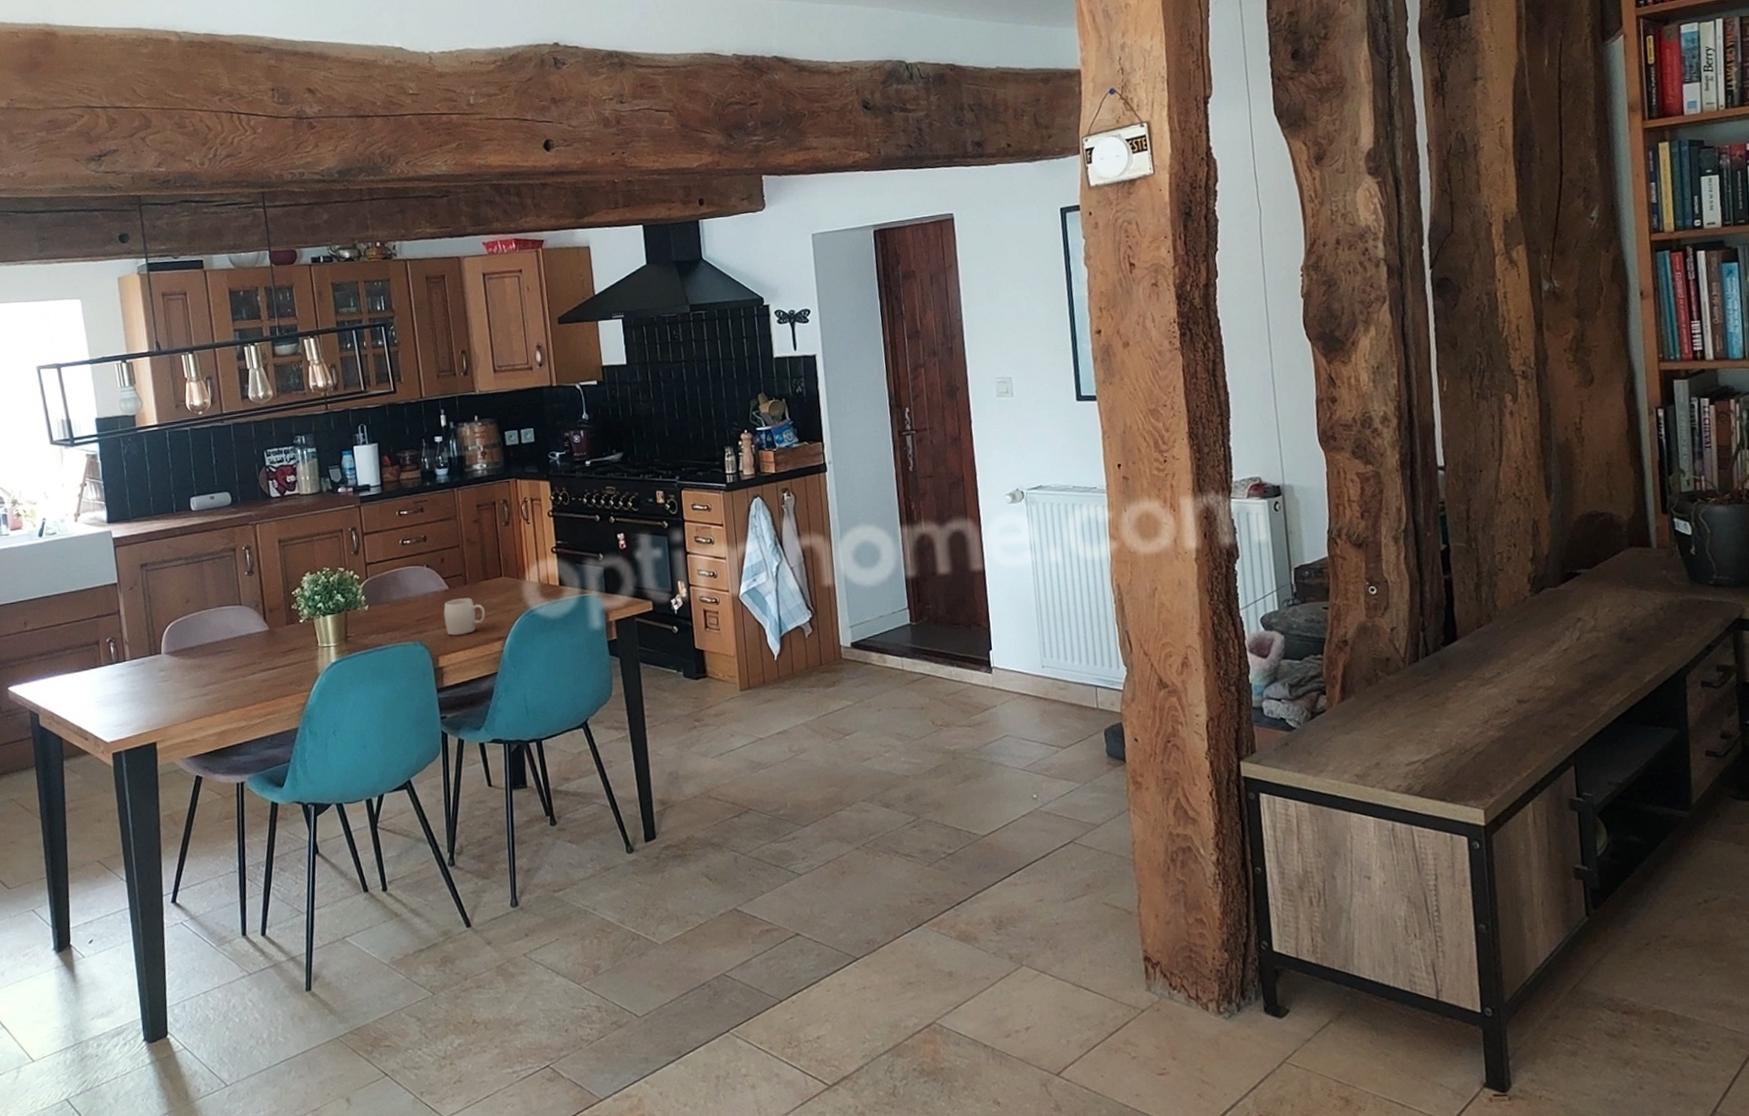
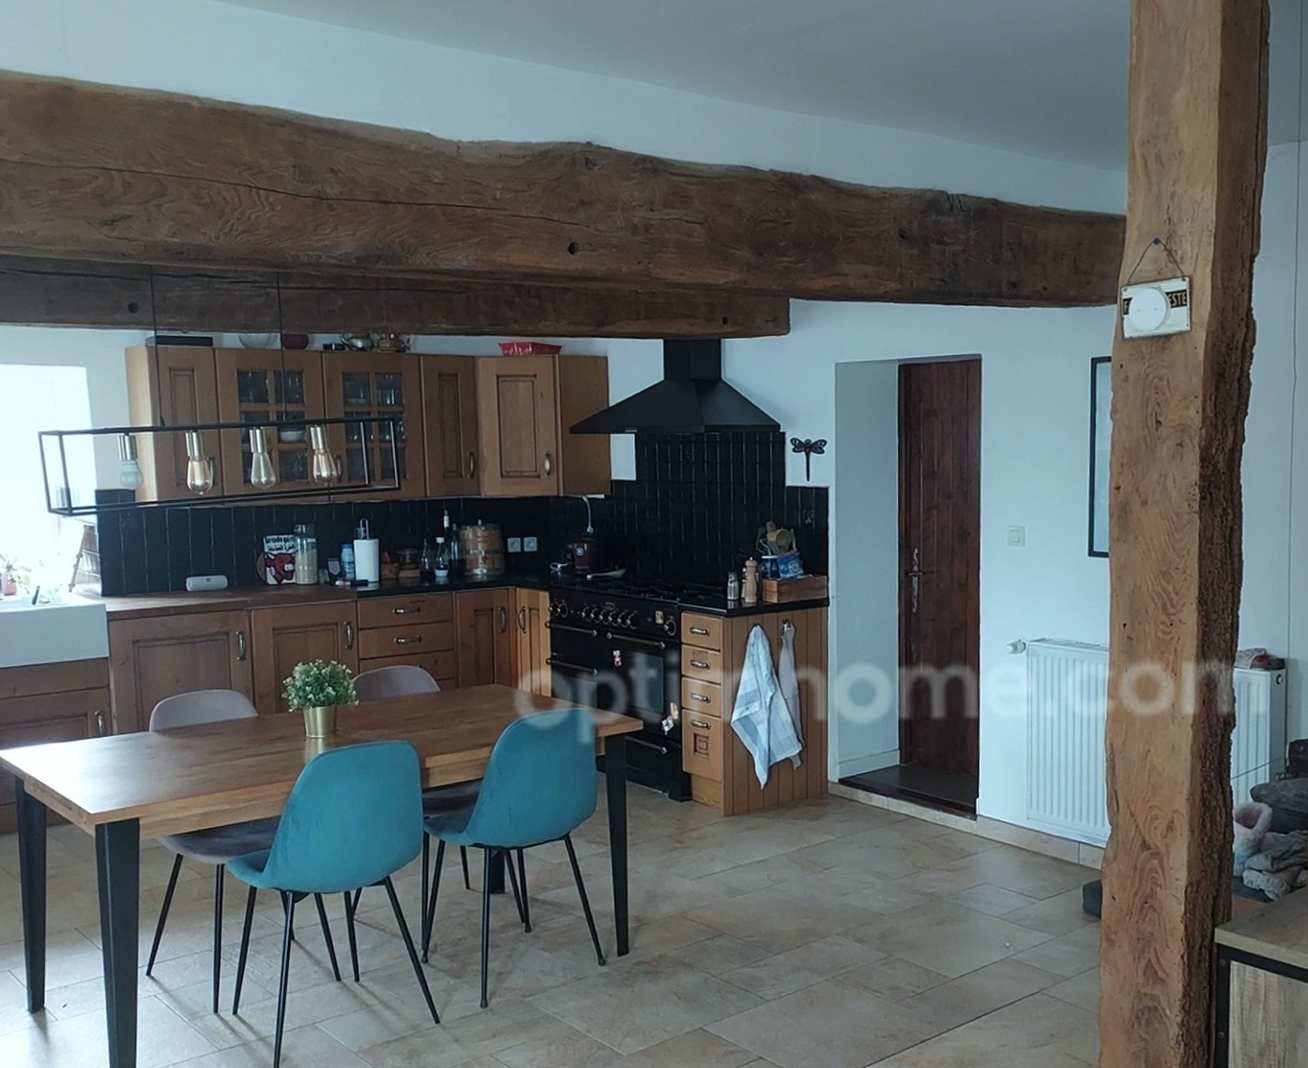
mug: present [443,598,486,636] -> none [434,702,476,738]

